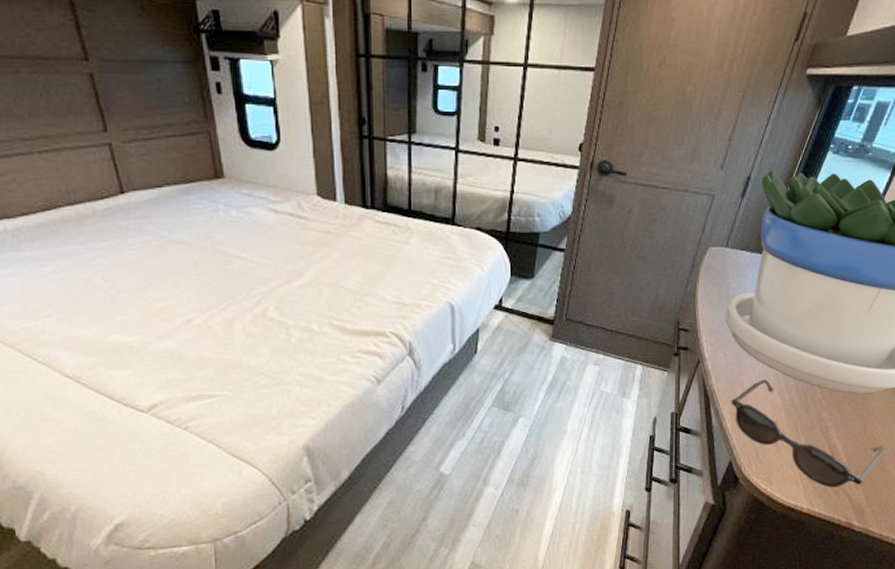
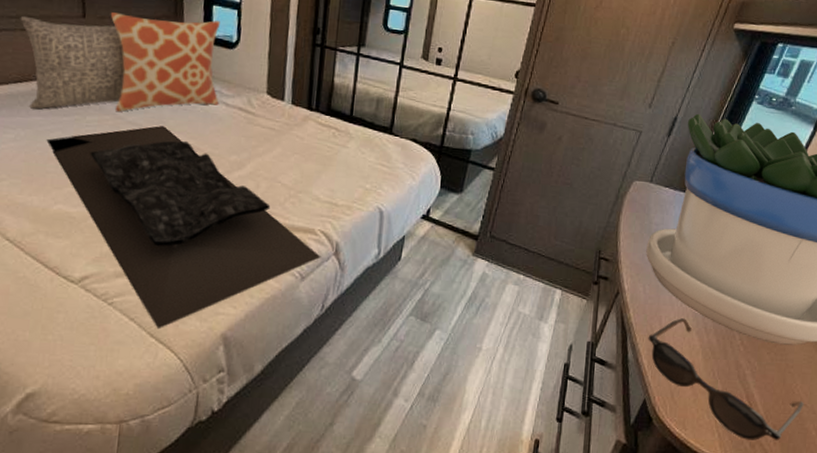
pillow: none [35,136,162,237] -> present [20,15,125,110]
throw blanket: none [88,241,395,448] -> present [46,126,321,330]
pillow: none [134,121,267,230] -> present [110,12,220,112]

